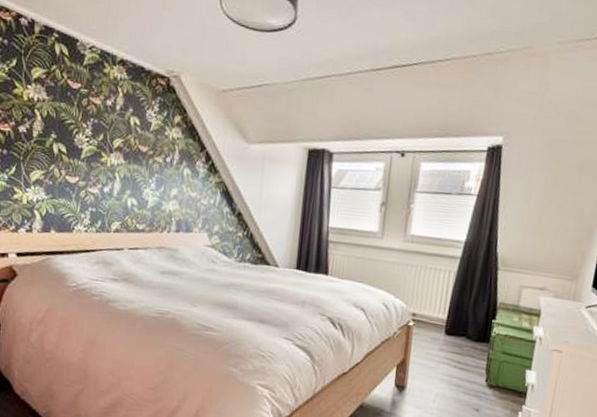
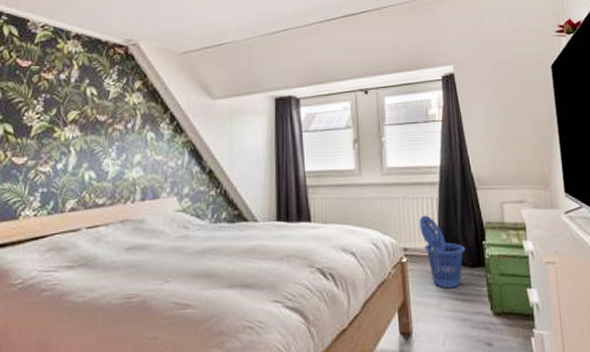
laundry basket: none [432,286,474,357] -> present [419,215,466,289]

